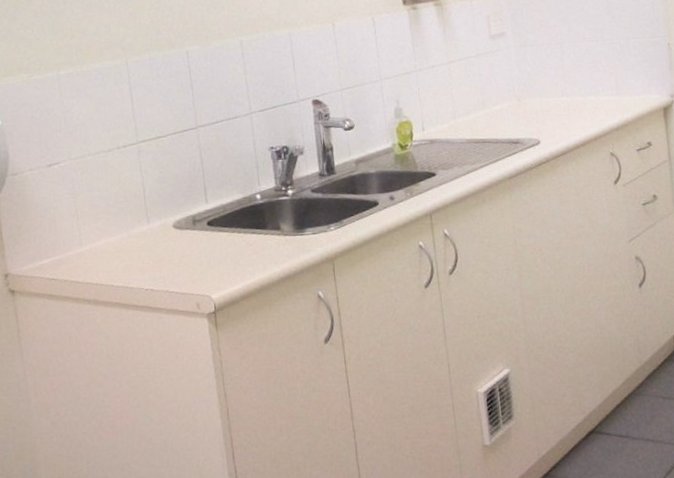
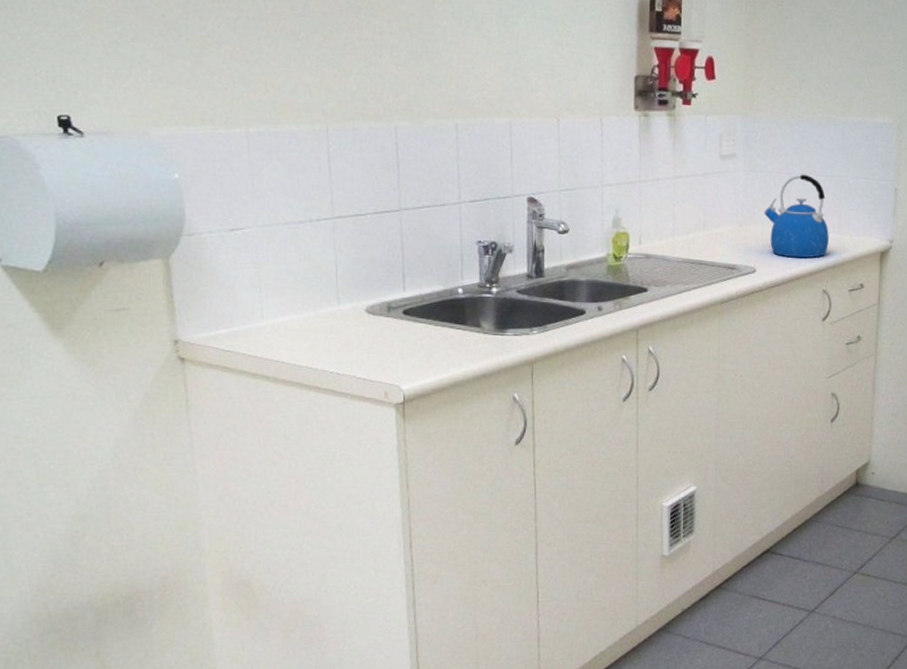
kettle: none [540,42,610,125] -> present [764,174,829,258]

